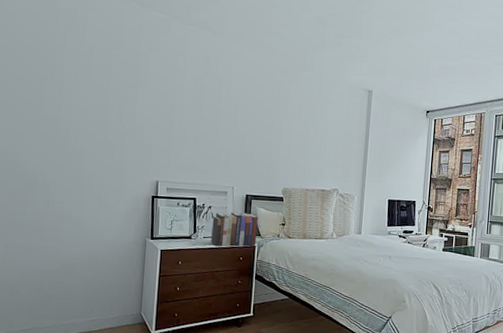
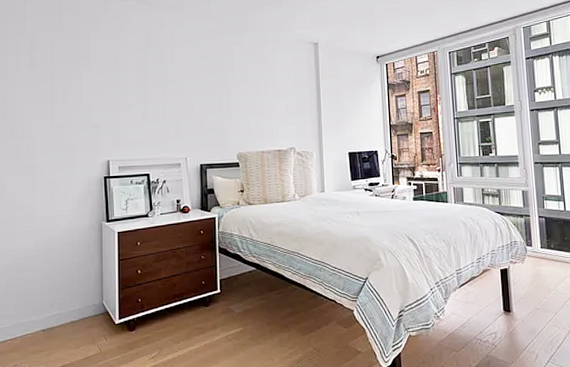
books: present [211,212,258,247] -> none [168,183,216,223]

